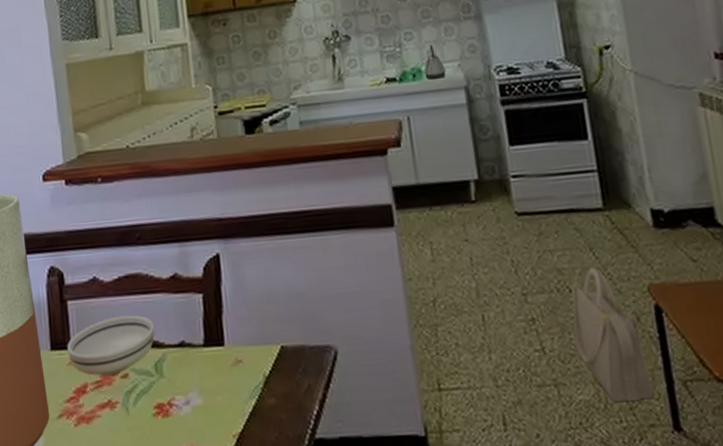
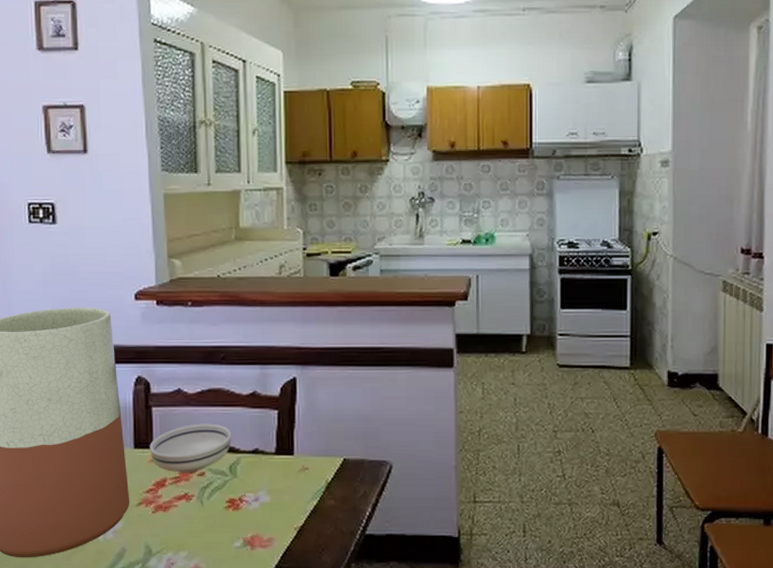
kettle: present [423,44,447,80] -> none [495,214,516,245]
handbag: present [571,268,655,402] -> none [589,415,646,520]

